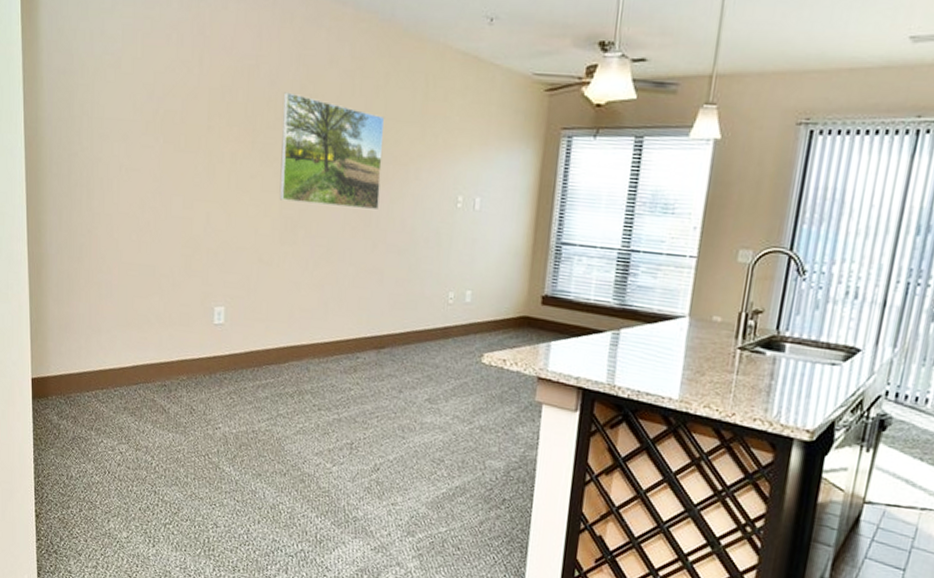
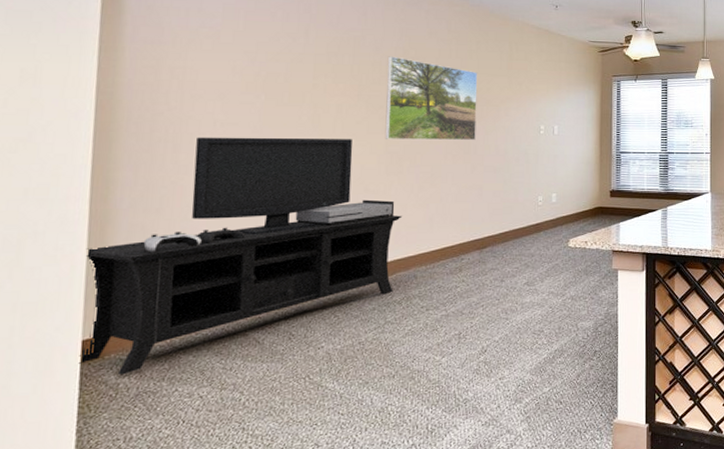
media console: none [28,182,296,418] -> present [78,137,403,375]

